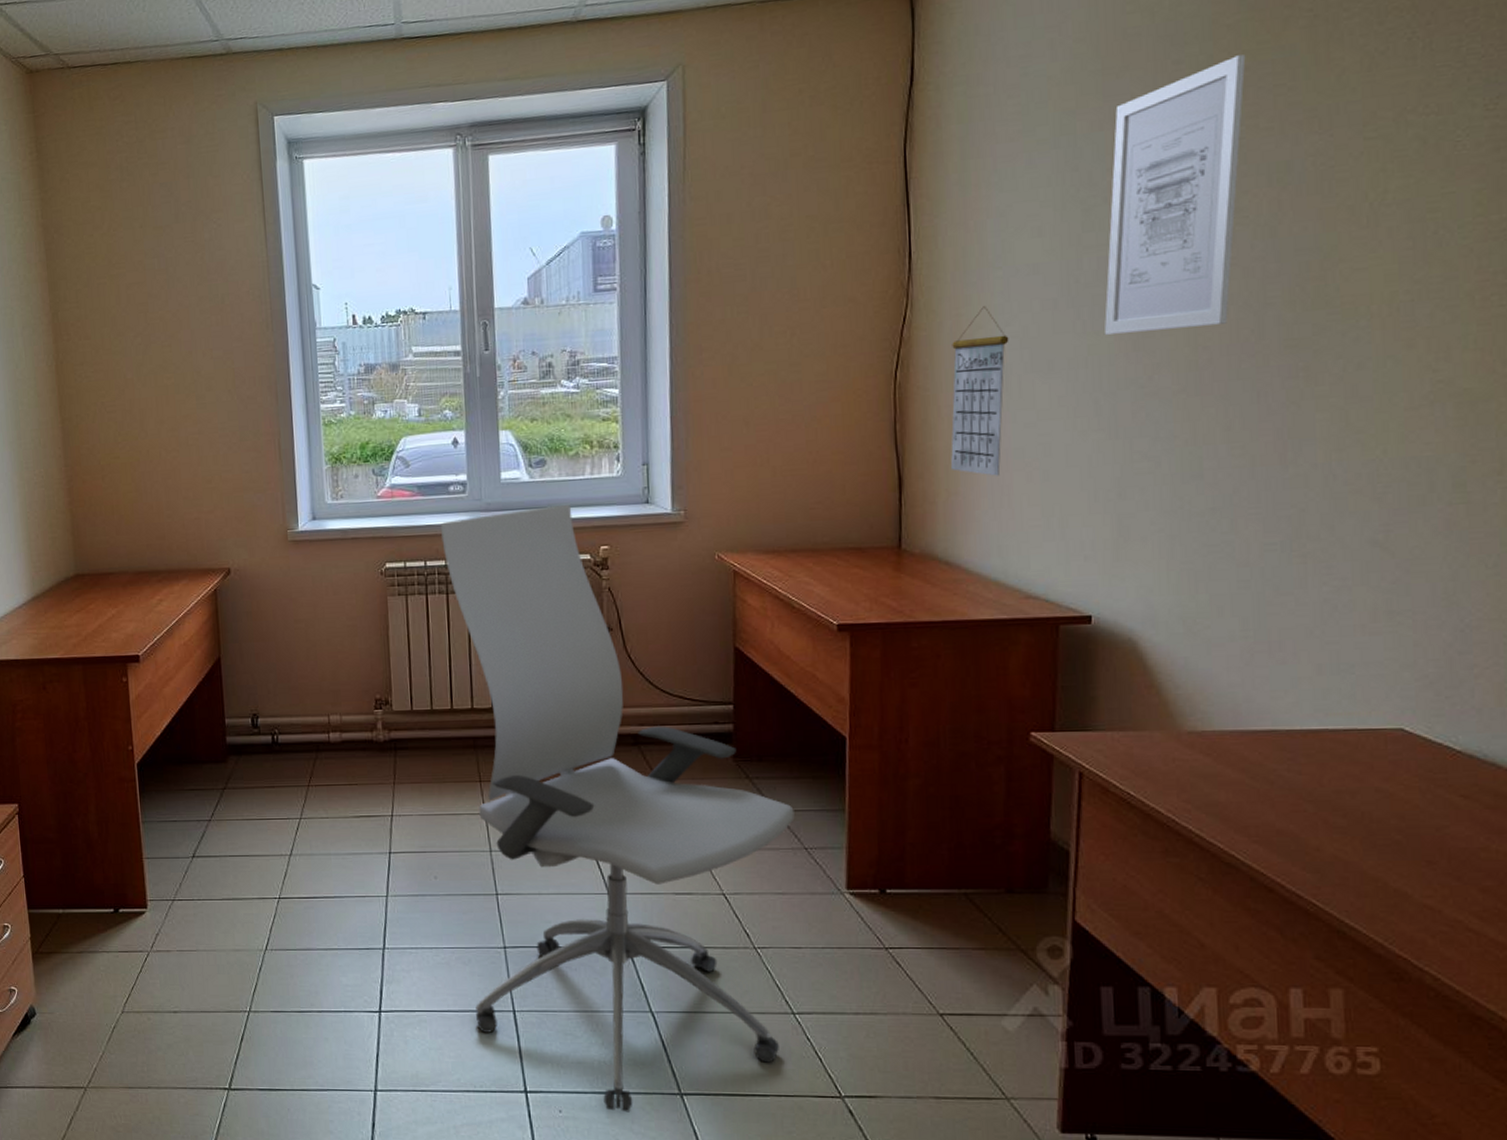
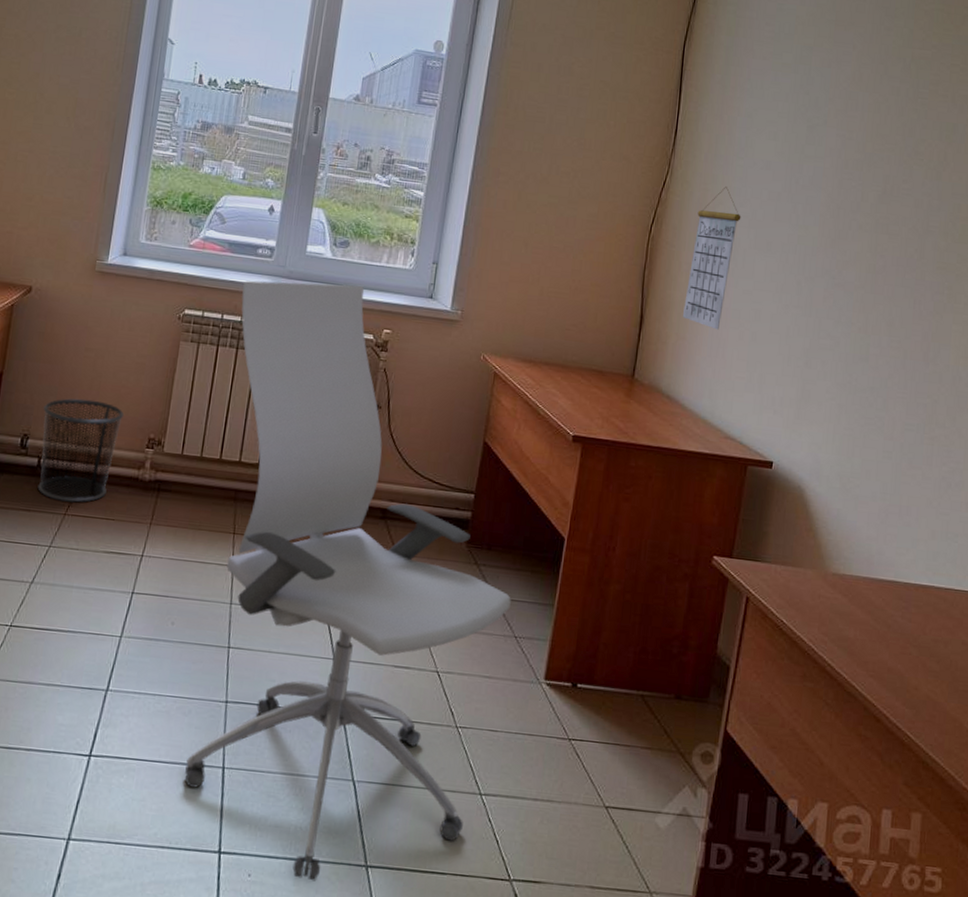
waste bin: none [266,670,347,773] -> present [37,398,125,503]
wall art: present [1104,54,1246,335] -> none [811,35,935,240]

